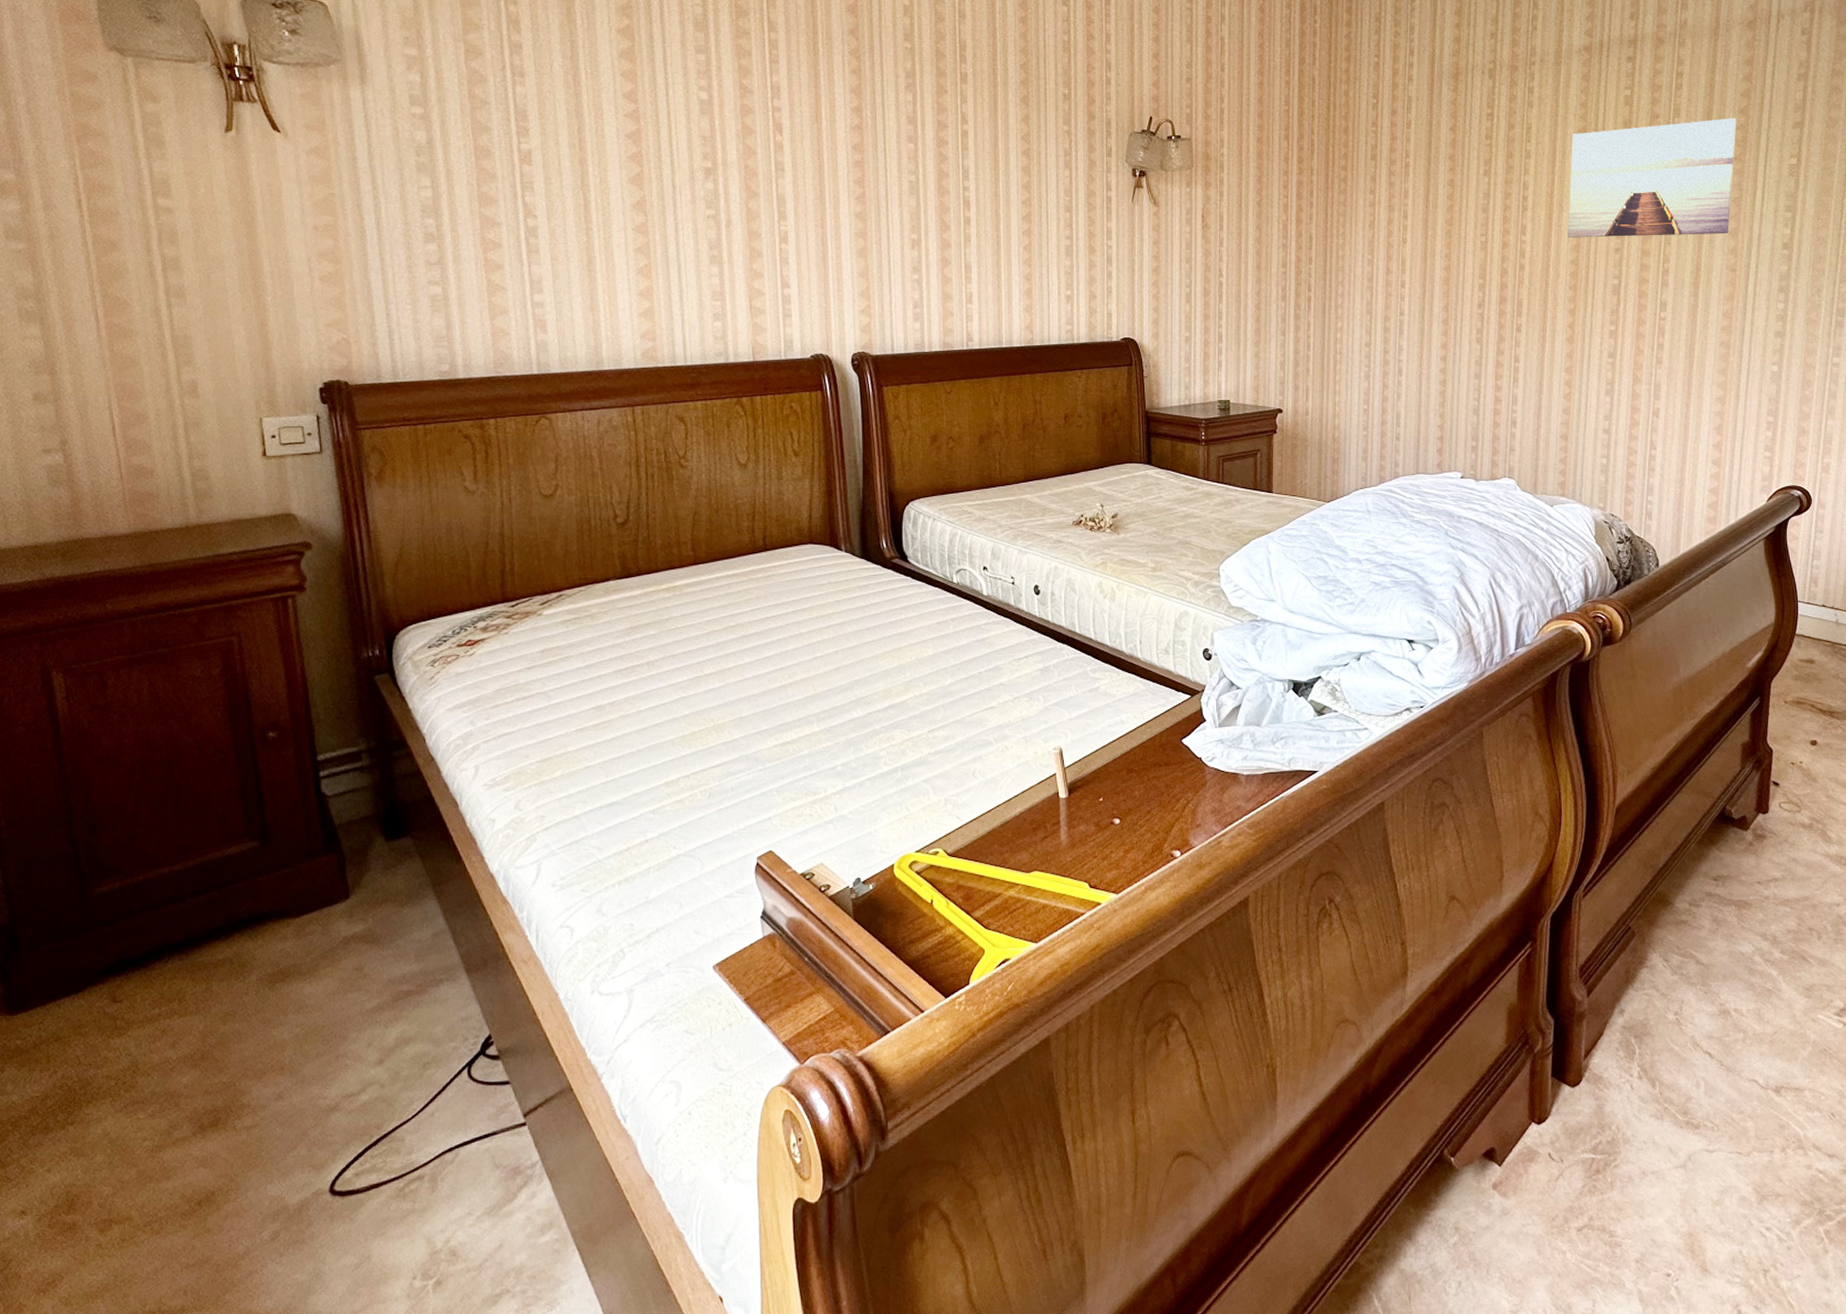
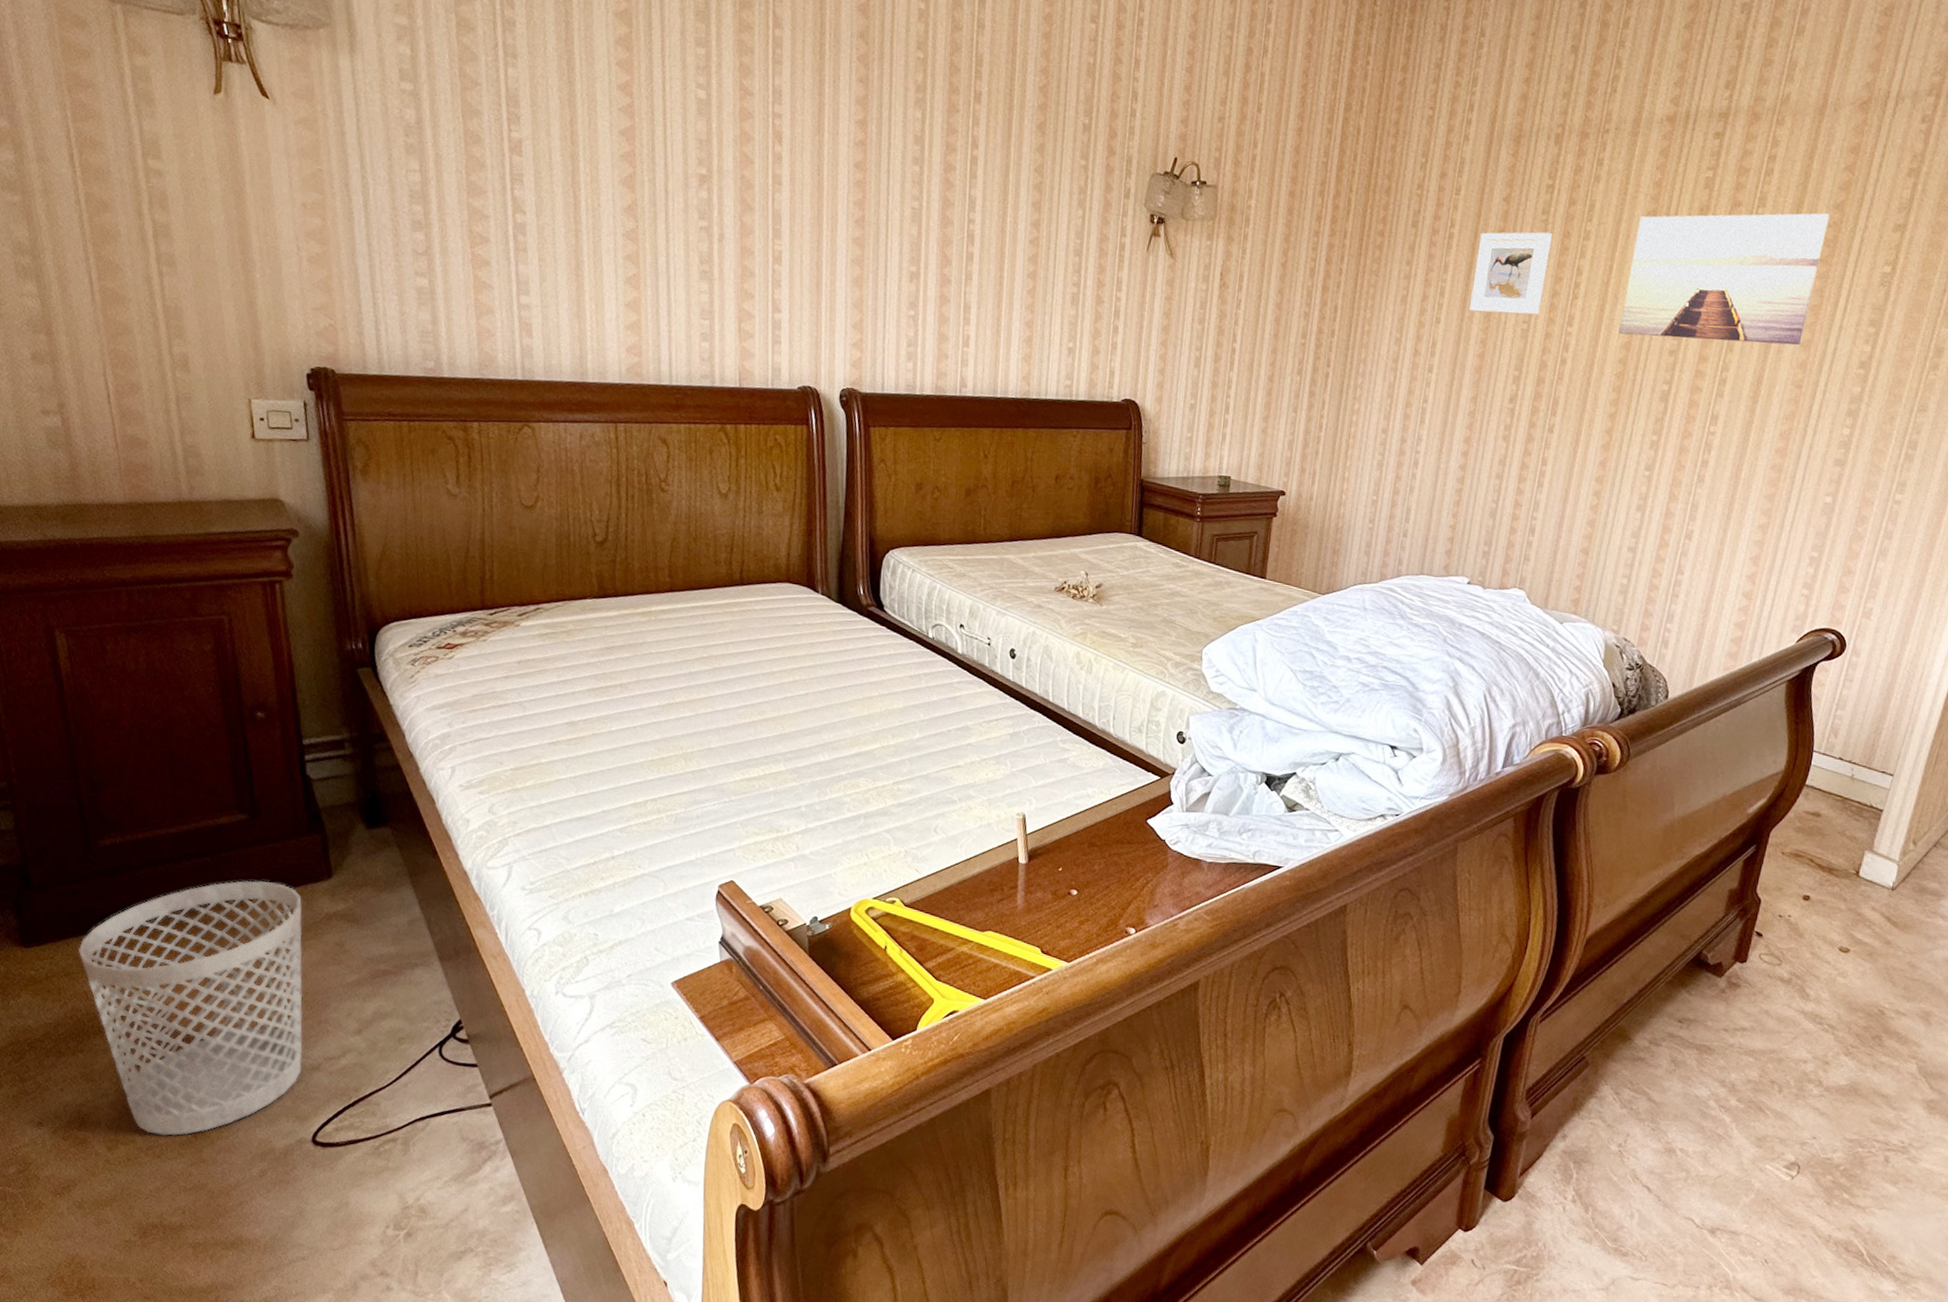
wastebasket: none [71,910,319,1207] -> present [79,880,303,1136]
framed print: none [1432,154,1497,230] -> present [1469,232,1552,315]

